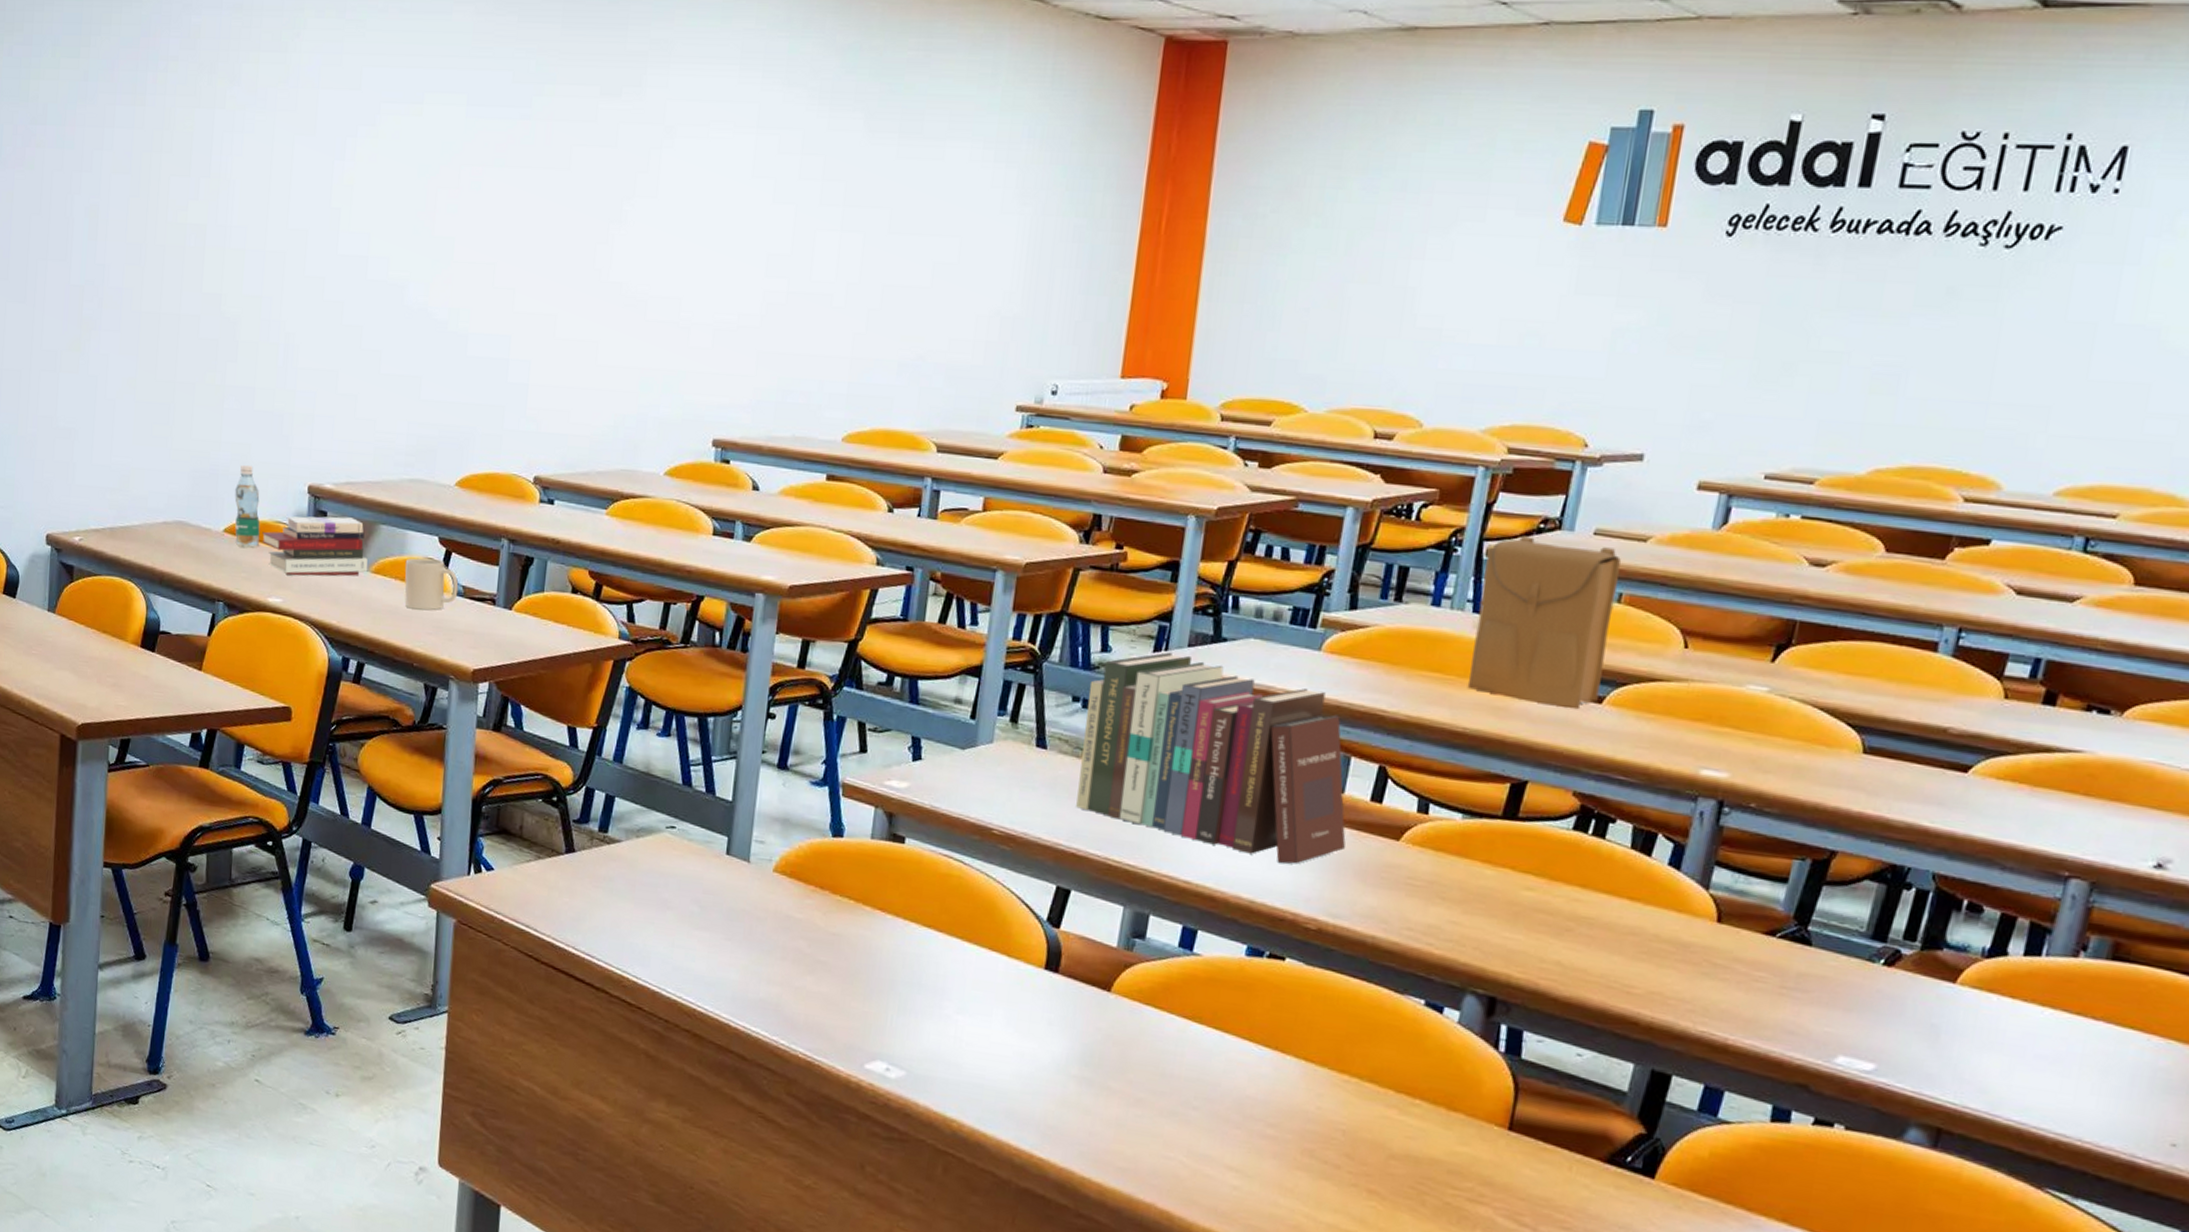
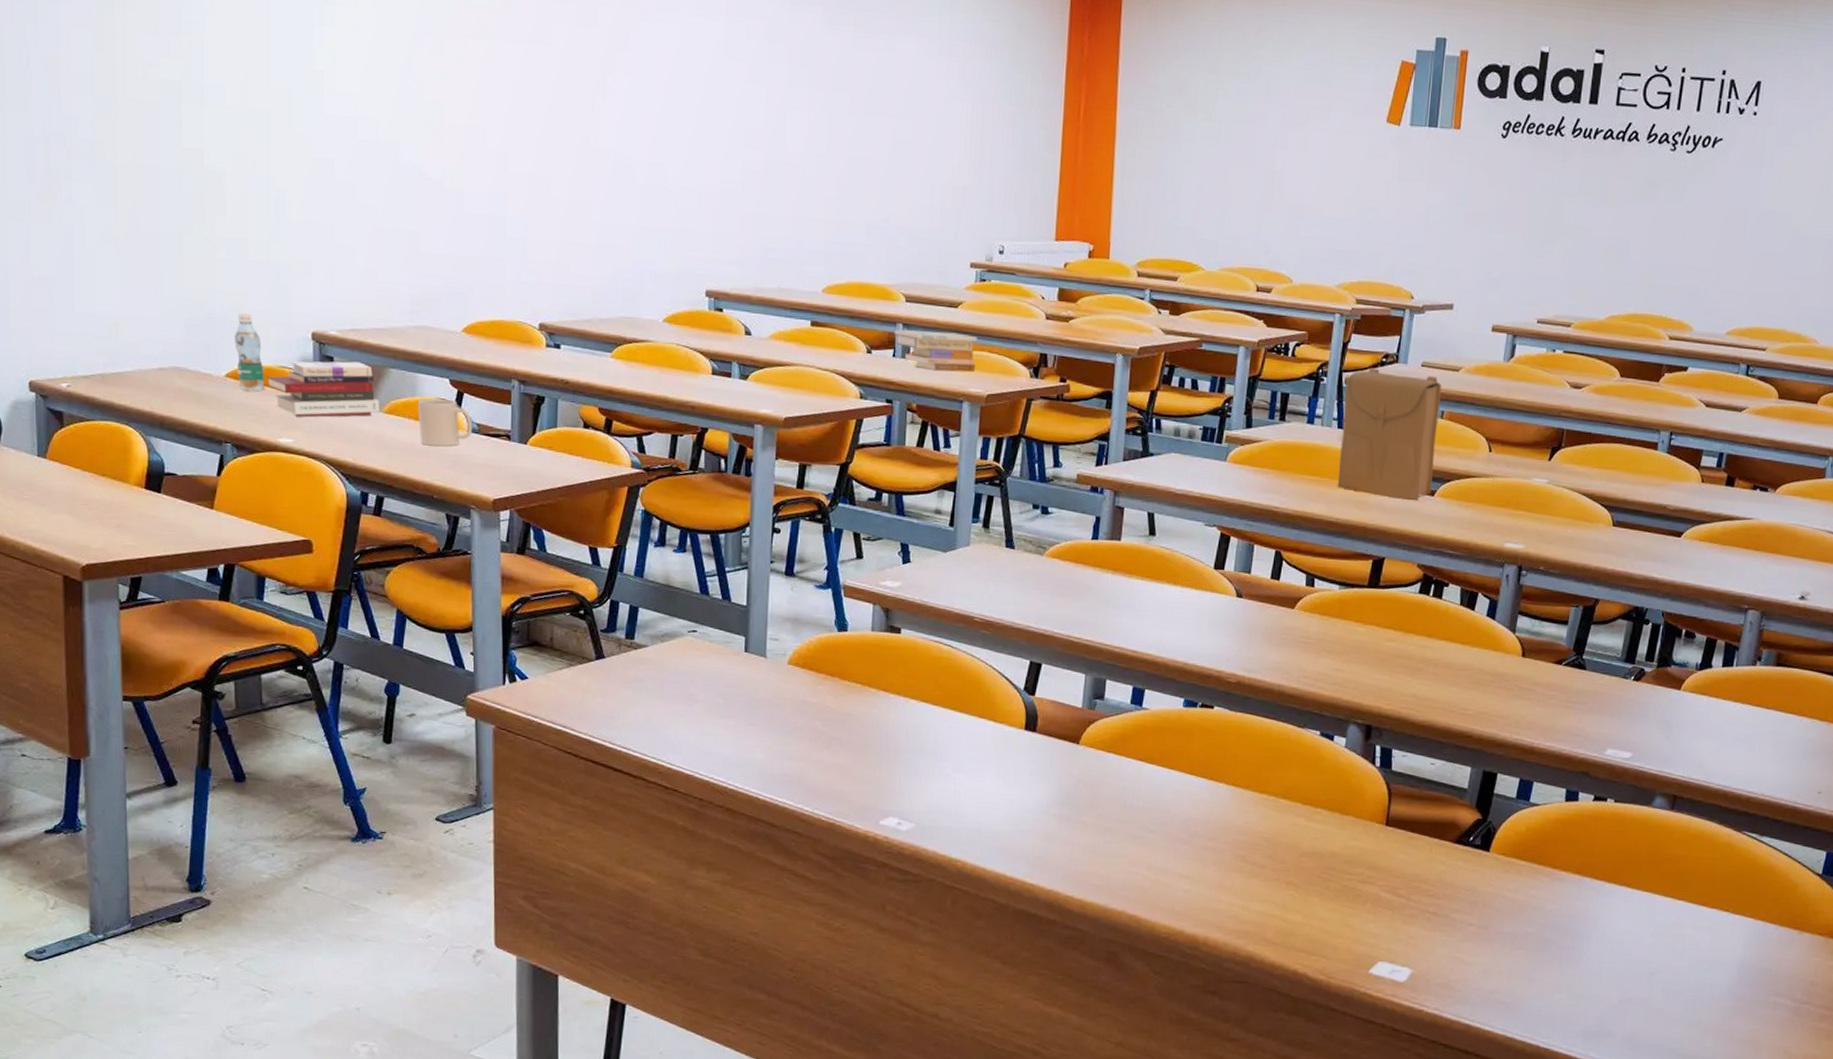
books: none [921,484,1019,536] -> present [895,329,977,373]
books: present [1076,652,1346,865] -> none [1042,465,1254,632]

